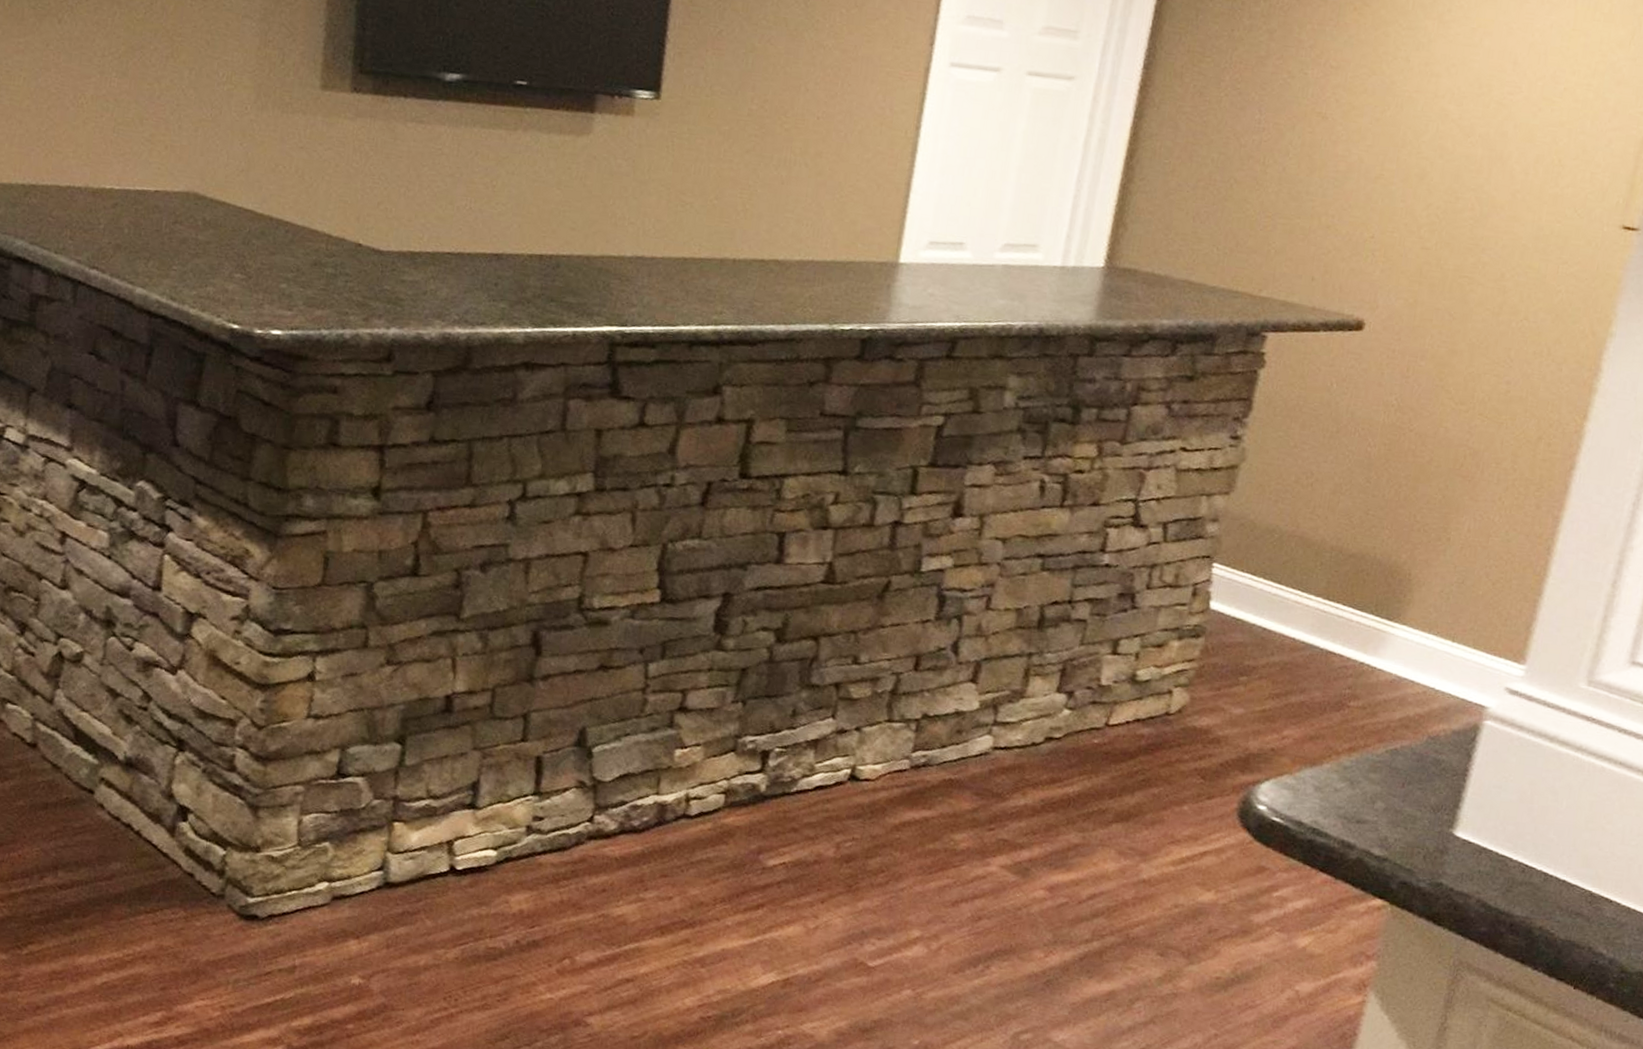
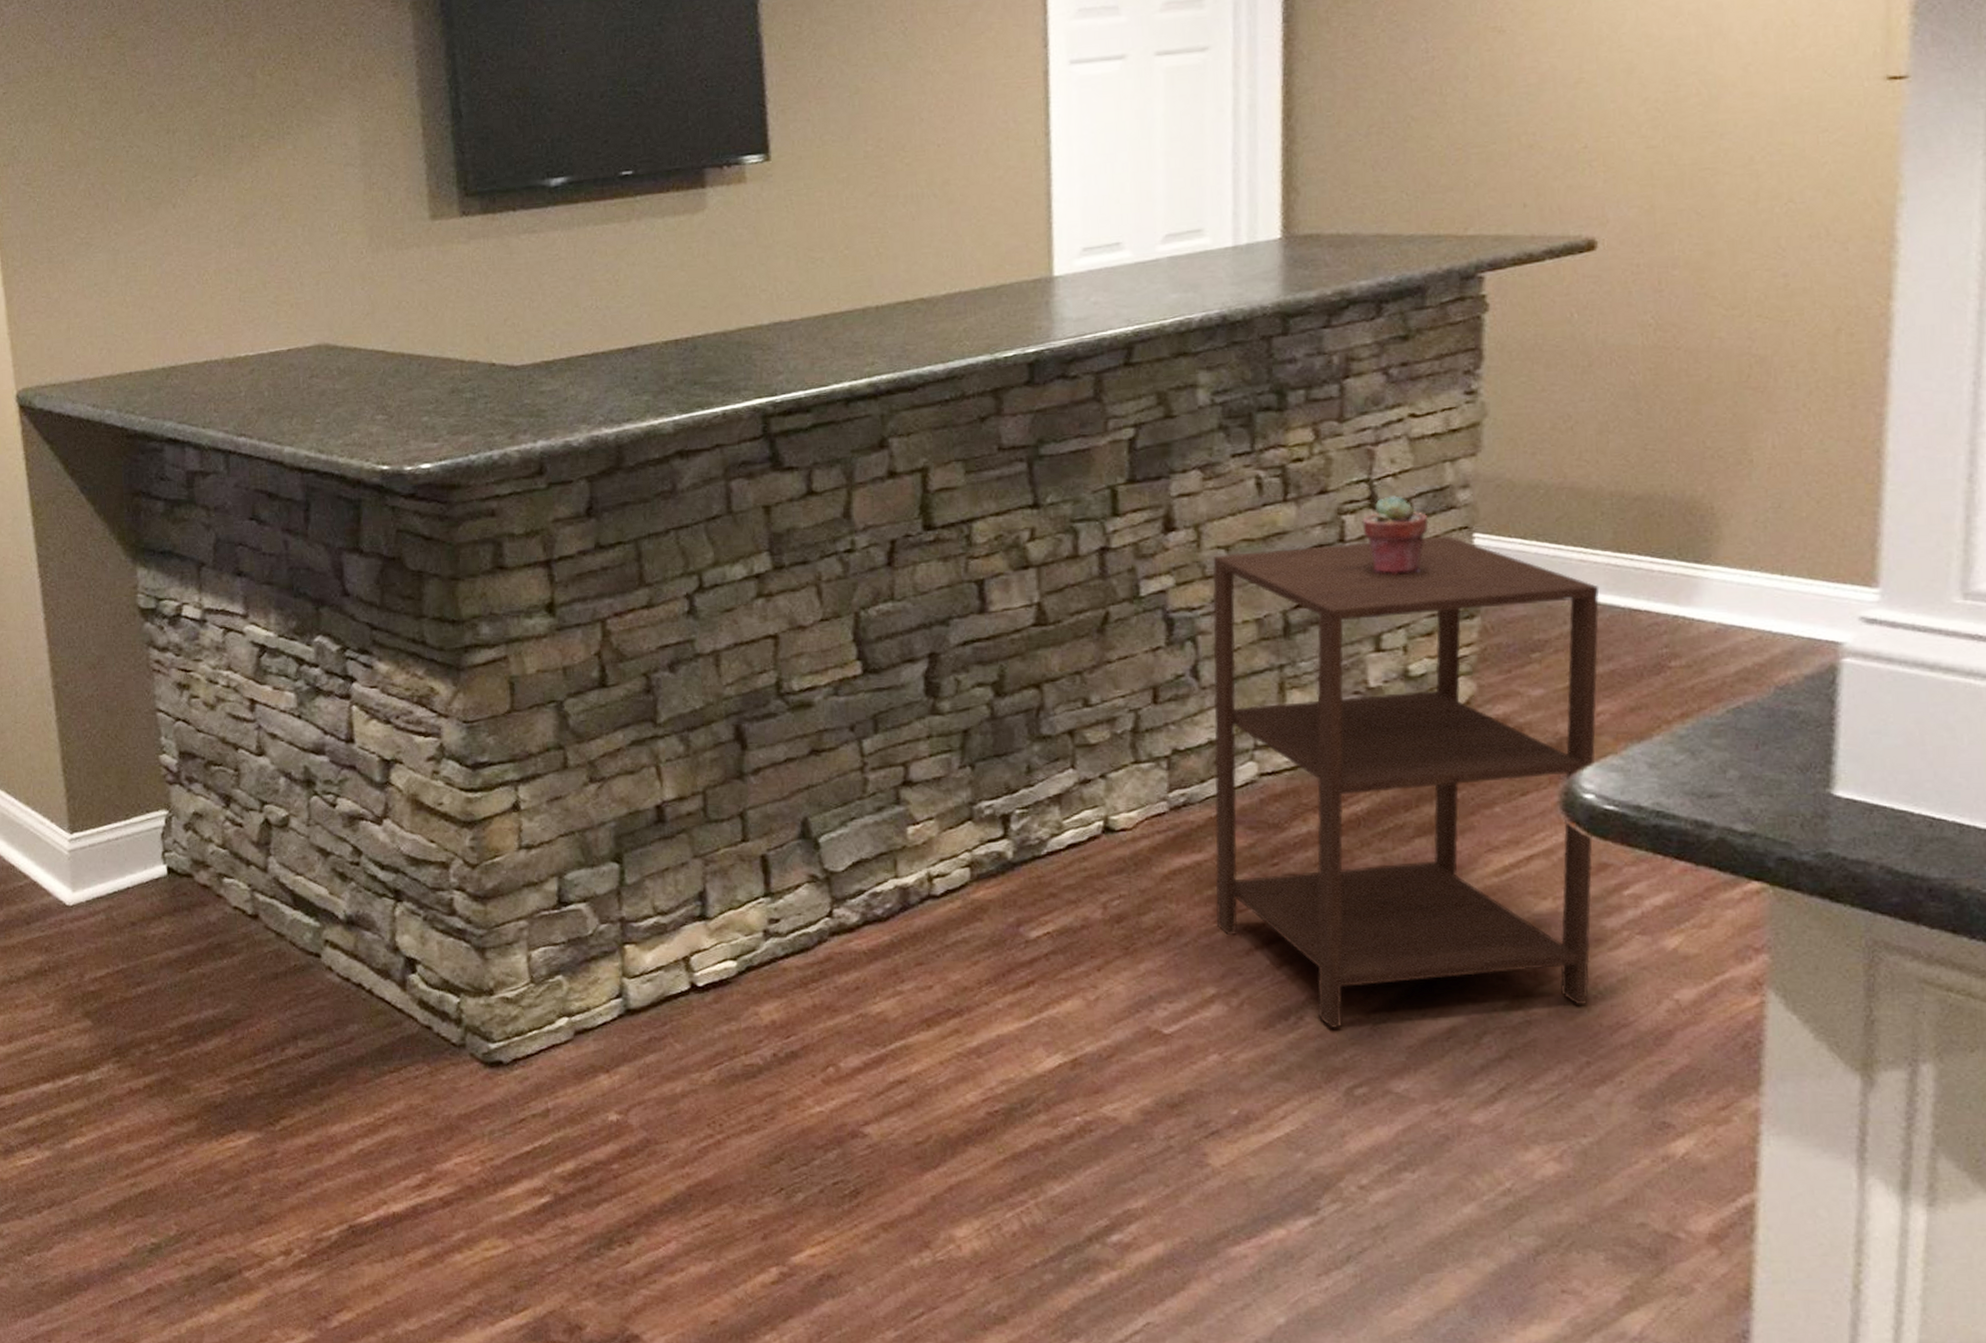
side table: none [931,545,1306,985] -> present [1212,535,1600,1029]
potted succulent: none [1122,517,1179,590] -> present [1362,494,1429,575]

